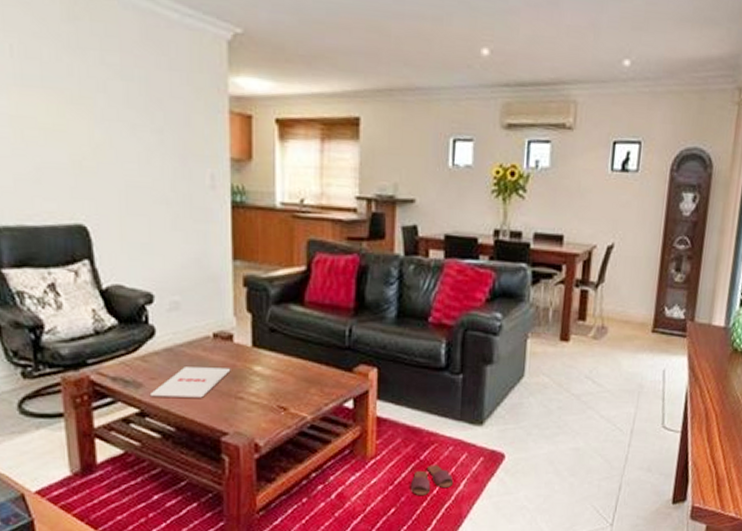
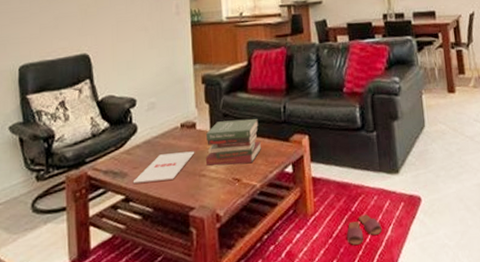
books: none [244,337,317,392] -> present [205,119,262,166]

